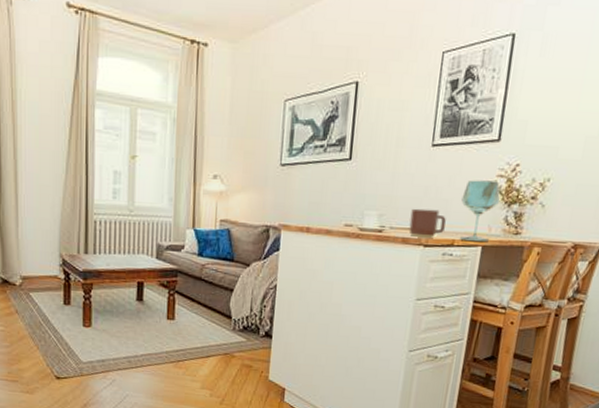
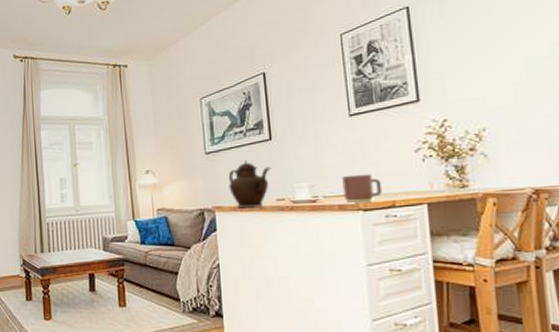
teapot: none [299,177,345,231] -> present [228,159,271,209]
wine glass: present [460,180,501,243] -> none [392,139,436,200]

